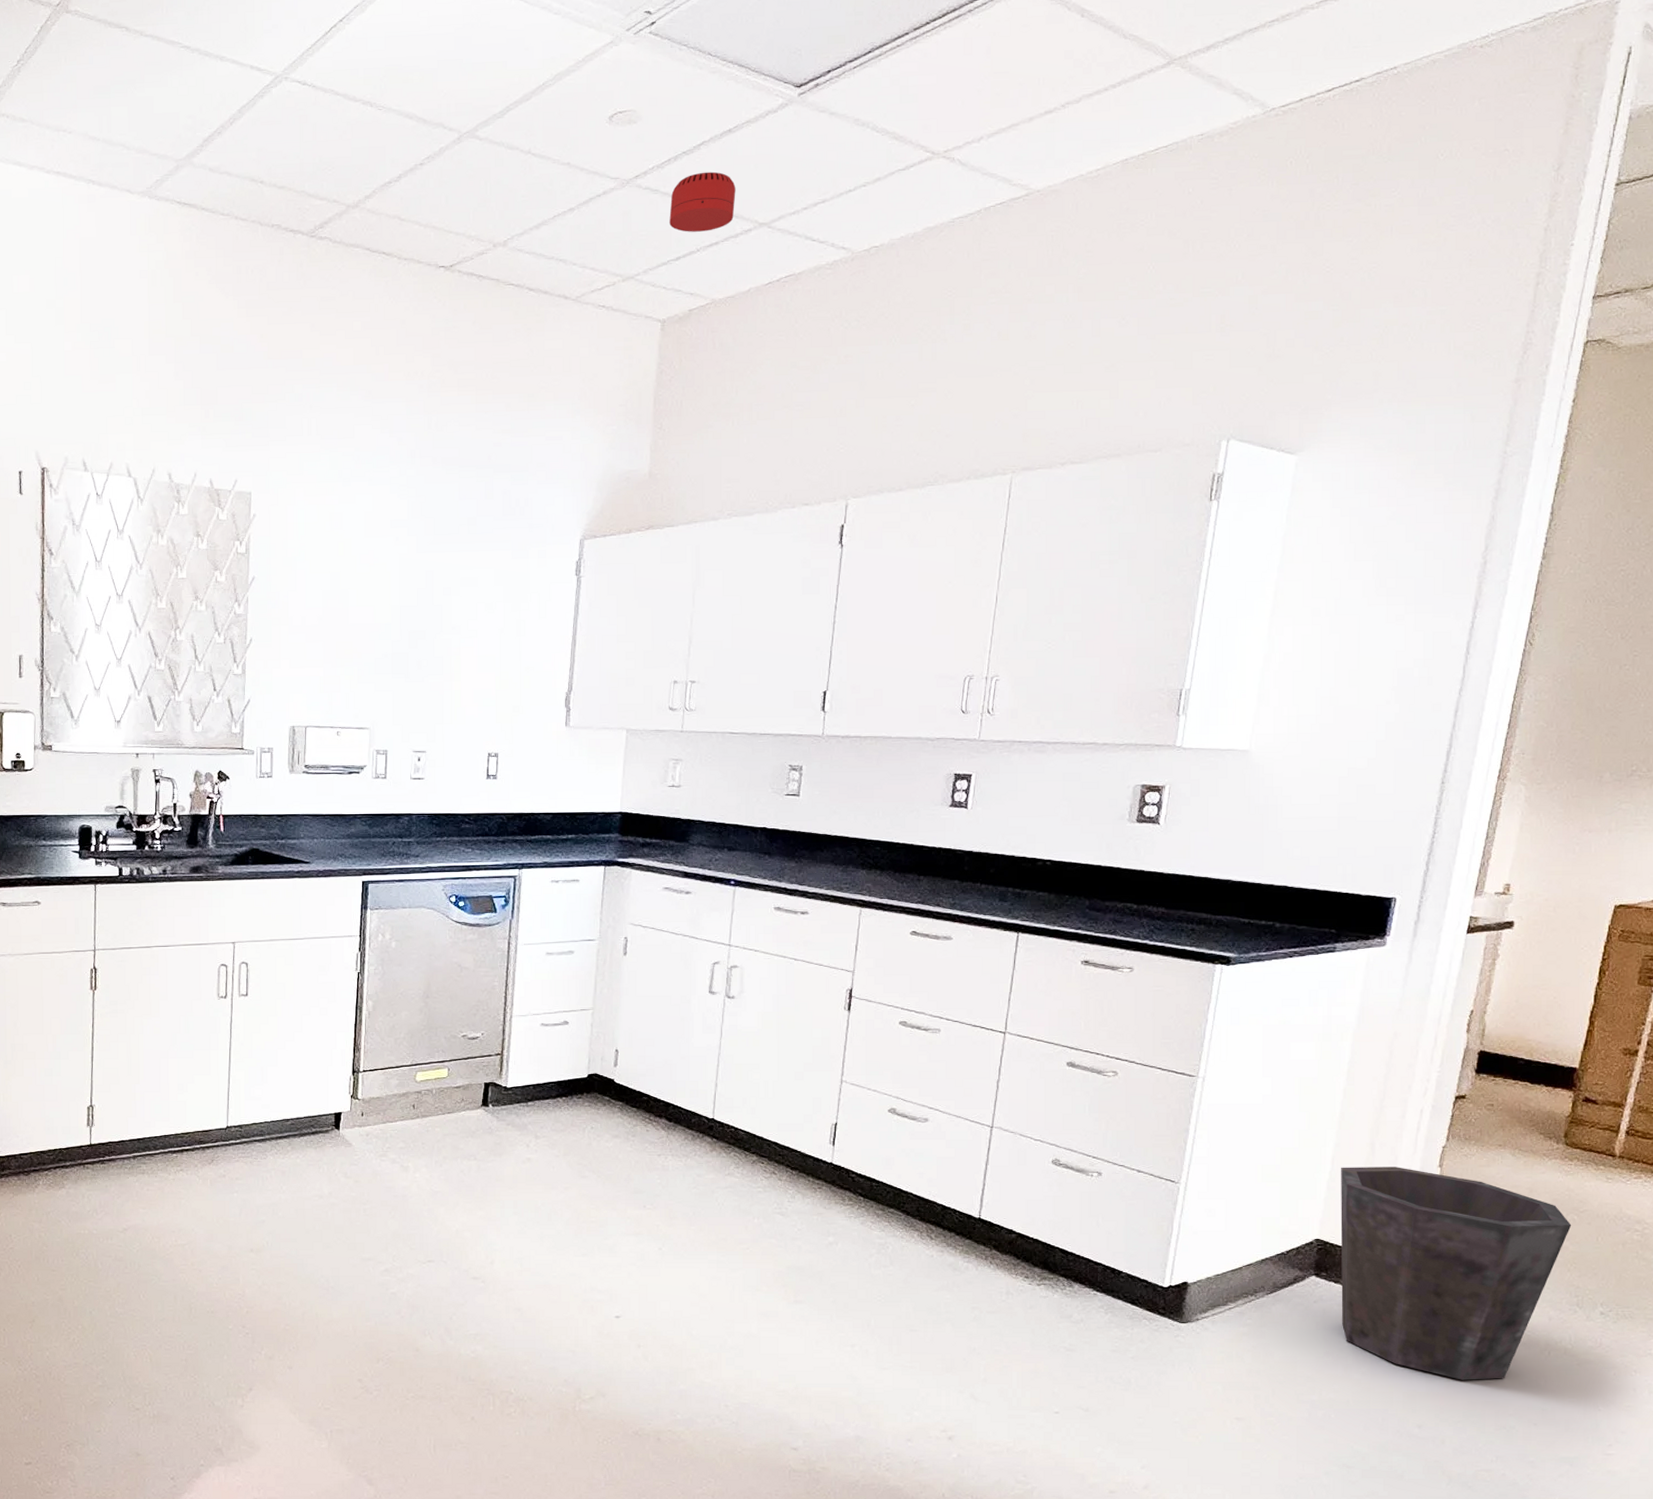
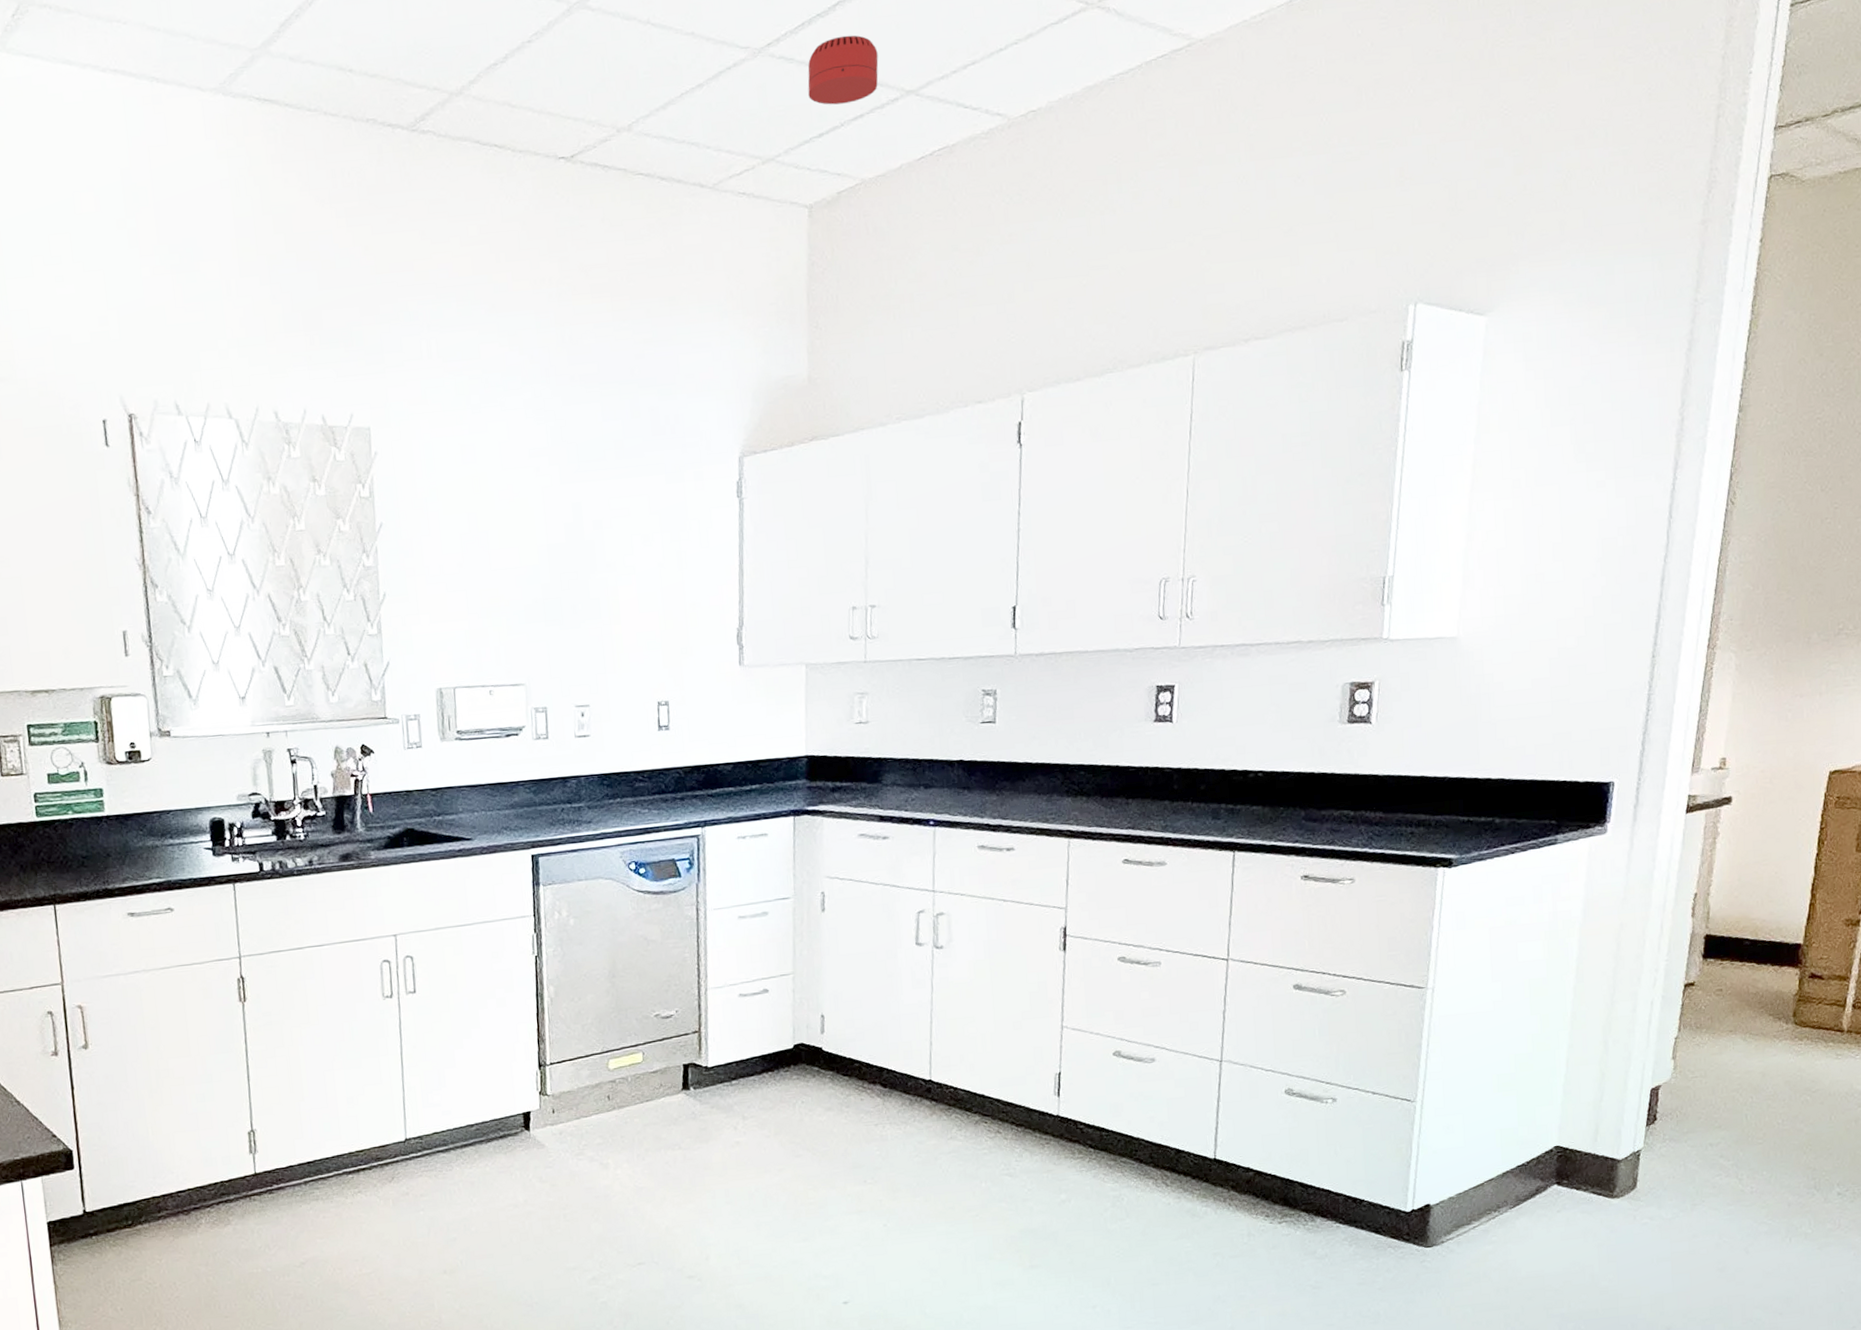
waste bin: present [1340,1167,1572,1380] -> none [1576,1063,1805,1277]

